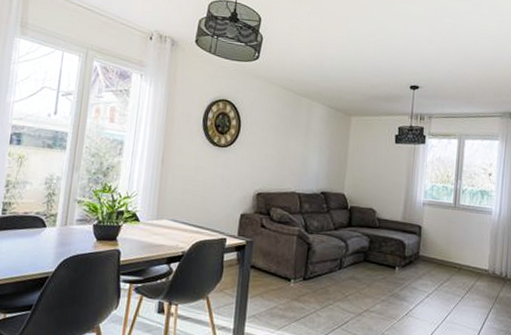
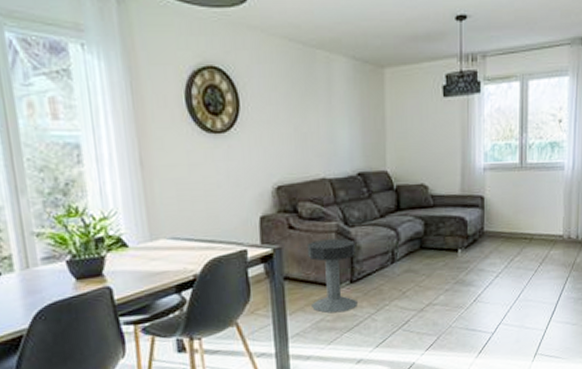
side table: none [268,240,312,304] -> present [307,238,357,314]

